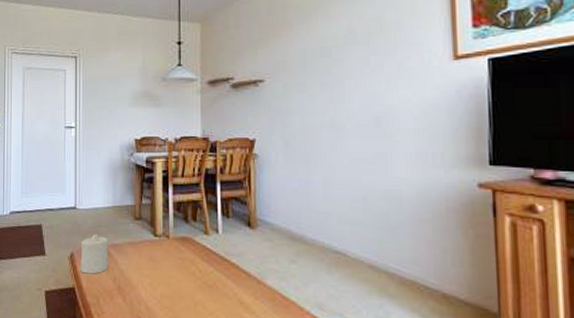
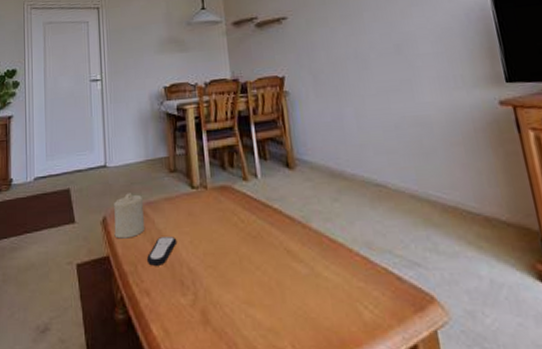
remote control: none [108,276,138,301] -> present [146,237,177,266]

